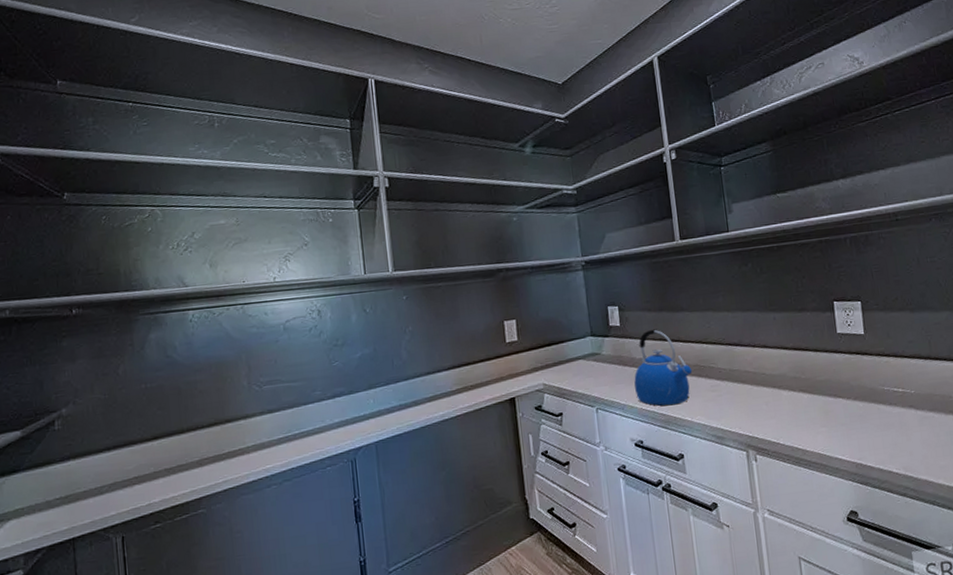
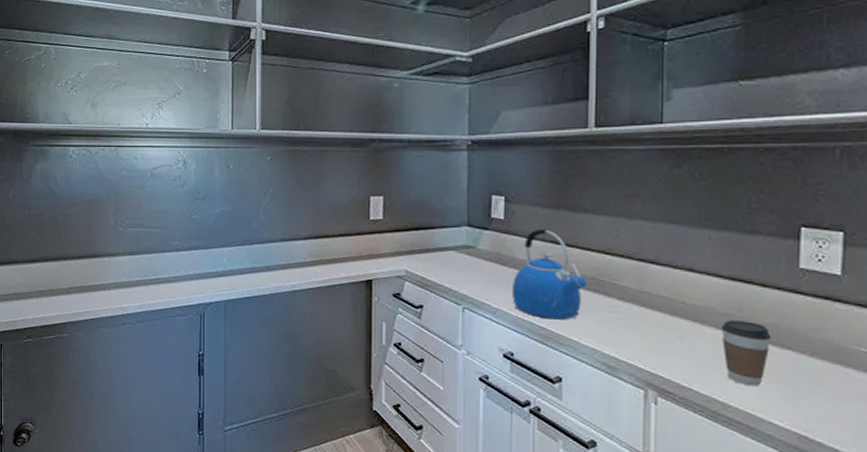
coffee cup: none [792,380,828,433] -> present [721,320,772,387]

